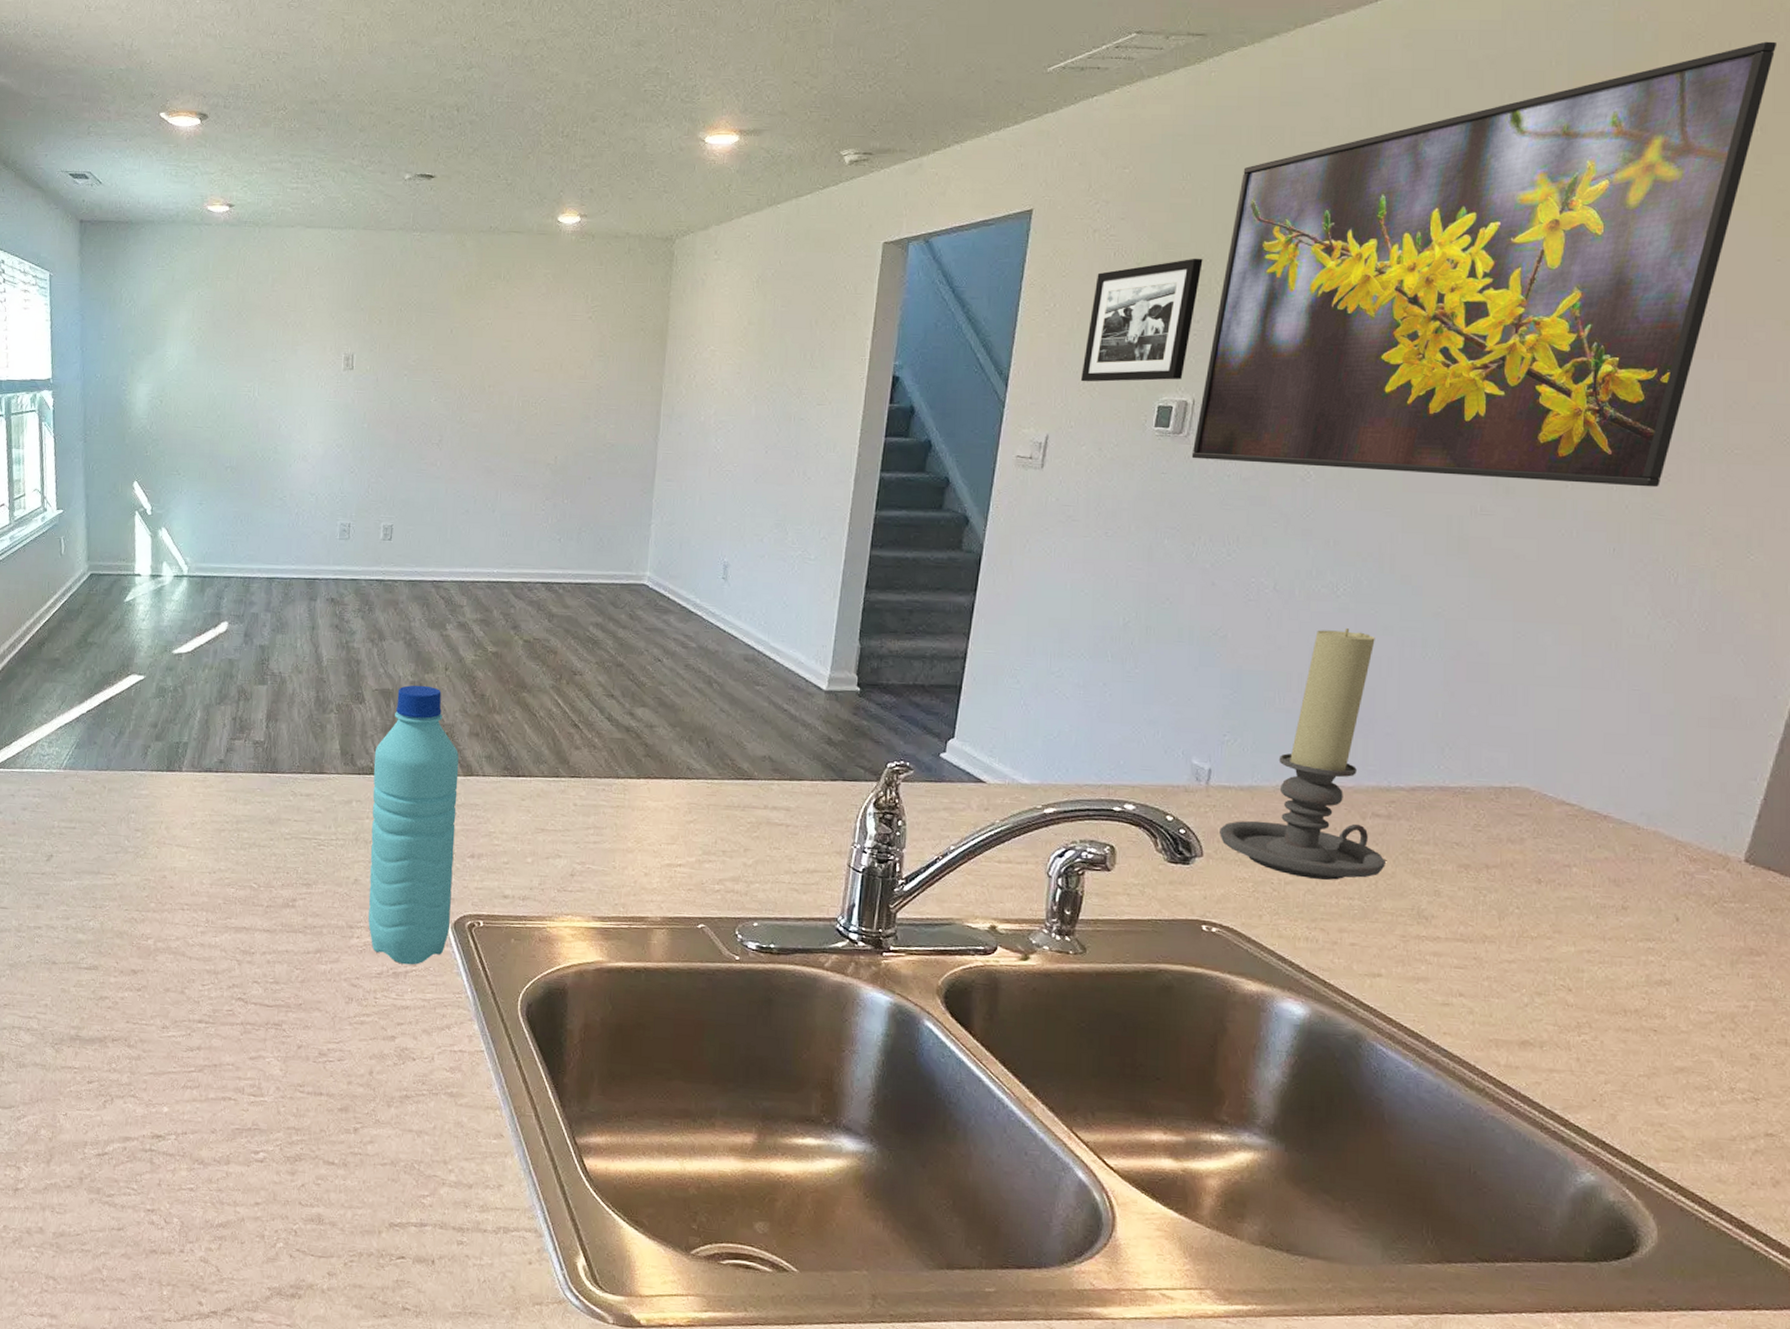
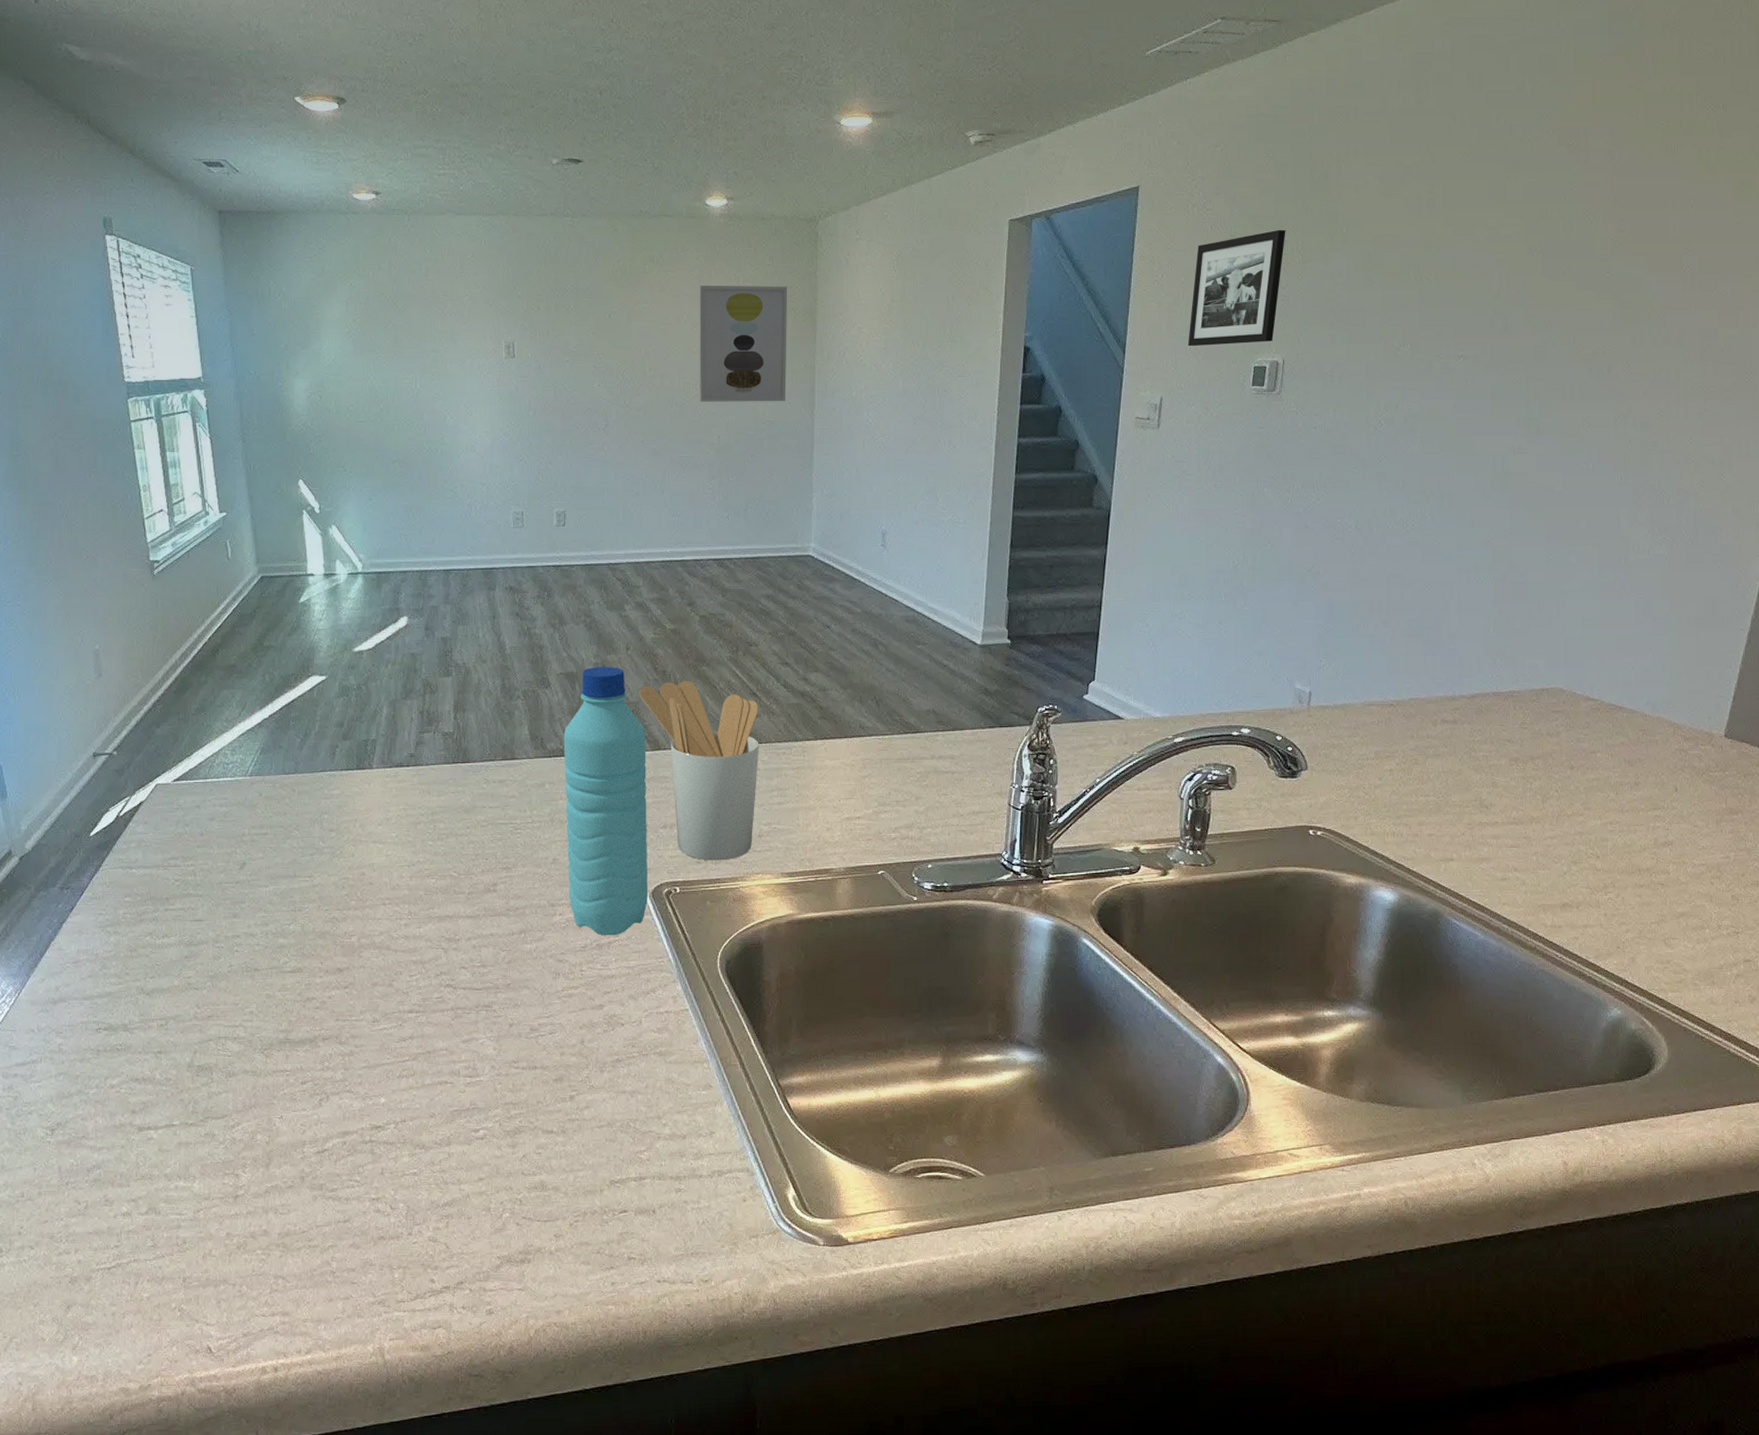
utensil holder: none [455,706,580,898] -> present [639,681,759,861]
wall art: none [537,303,639,424] -> present [698,286,788,402]
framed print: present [1191,41,1776,488] -> none [1284,30,1733,423]
candle holder: present [1220,628,1386,880] -> none [1320,559,1453,781]

